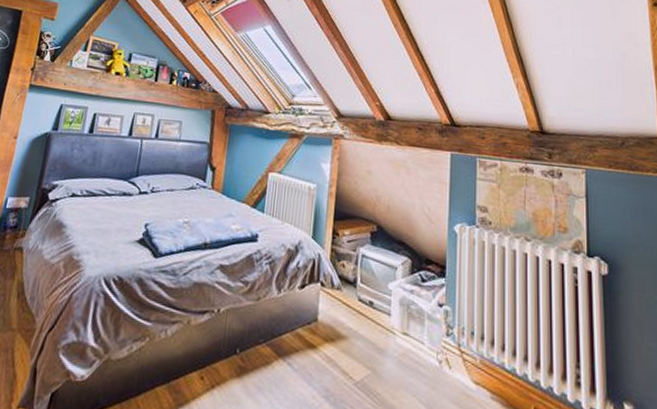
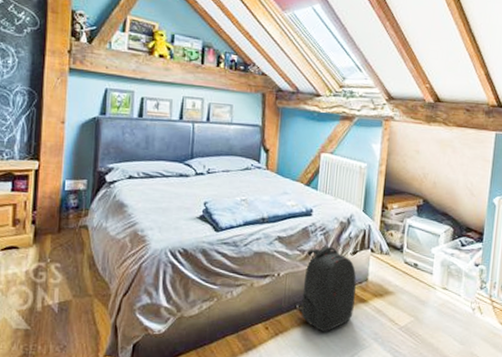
backpack: none [239,277,305,386] -> present [299,245,357,332]

